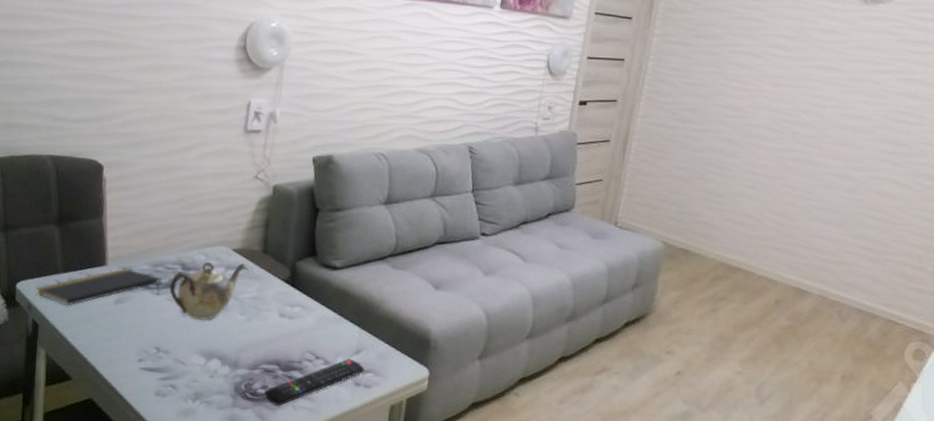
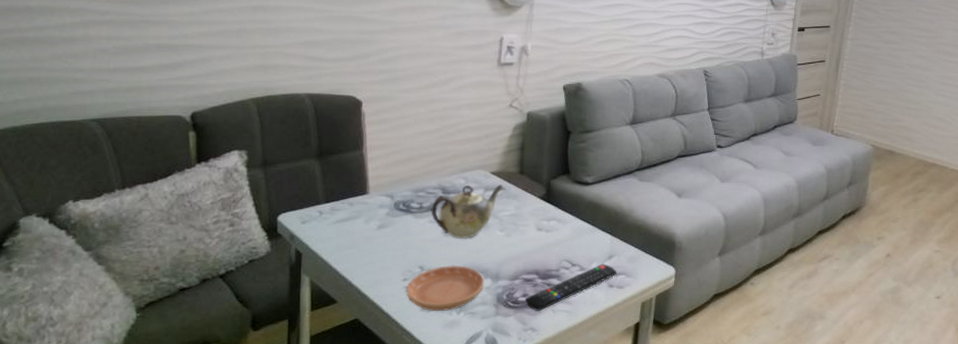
notepad: present [36,268,160,306] -> none [298,196,421,234]
saucer: none [141,347,223,398] -> present [406,264,485,311]

